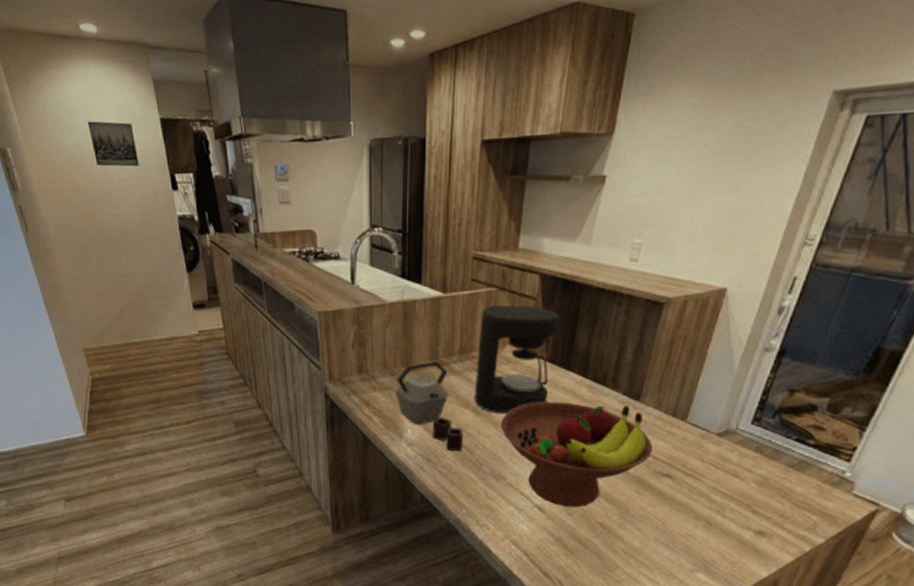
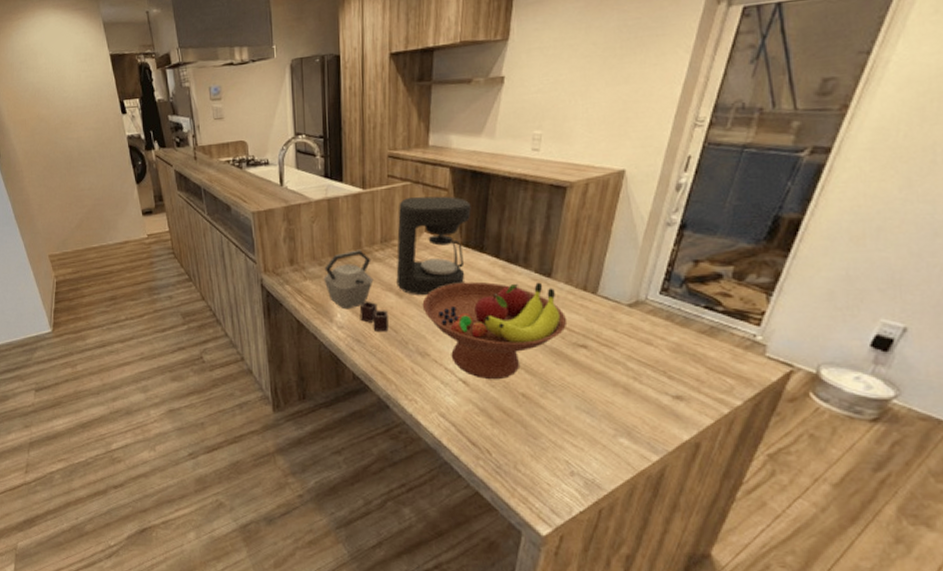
wall art: present [87,121,139,167] -> none [49,60,93,98]

